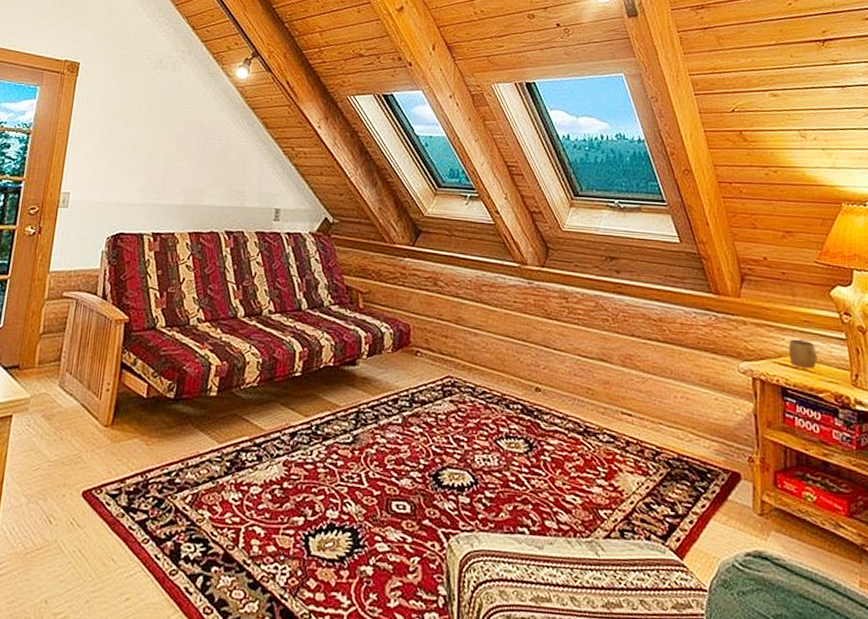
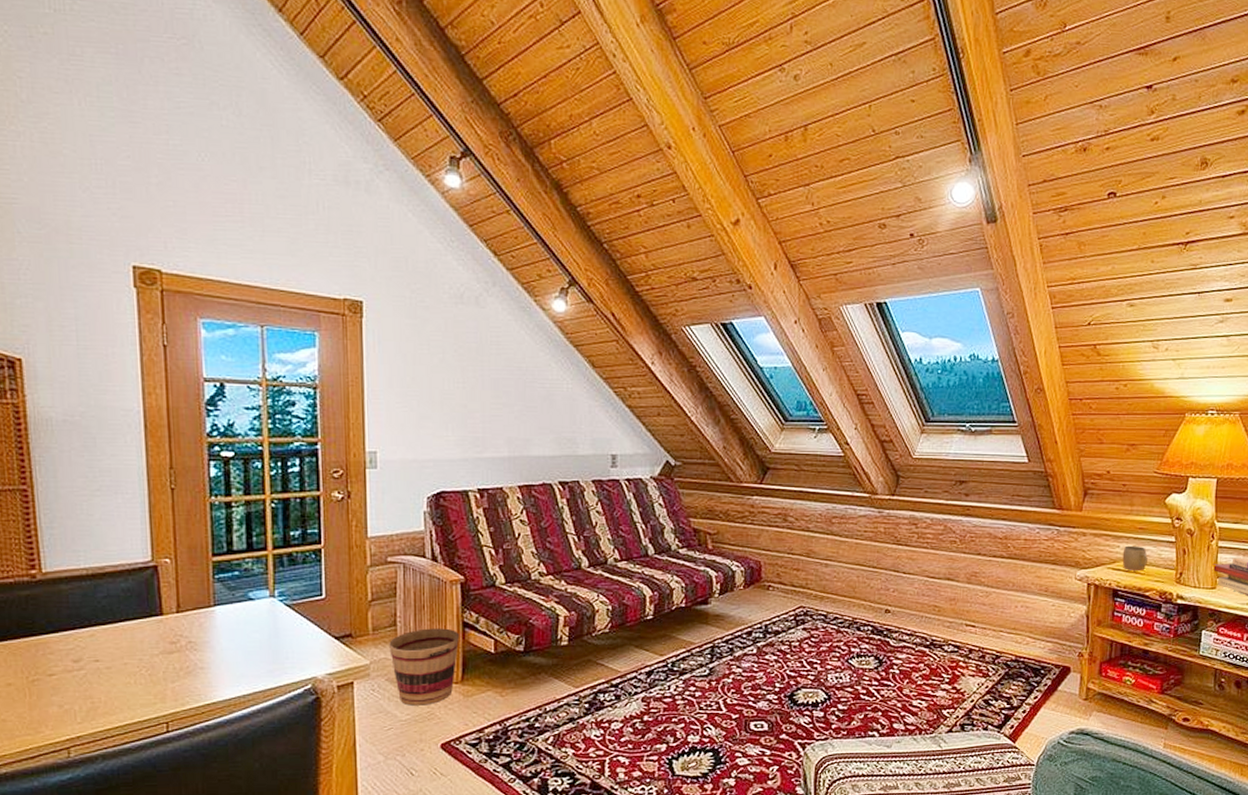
basket: none [50,366,117,447] -> present [389,628,460,706]

